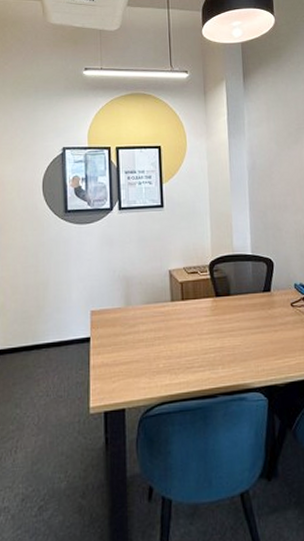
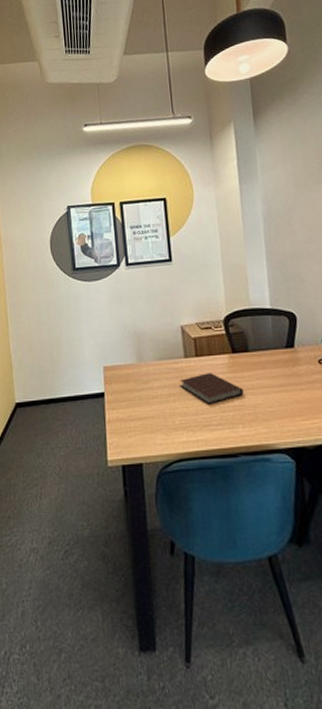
notebook: none [166,316,224,347] -> present [180,373,244,405]

